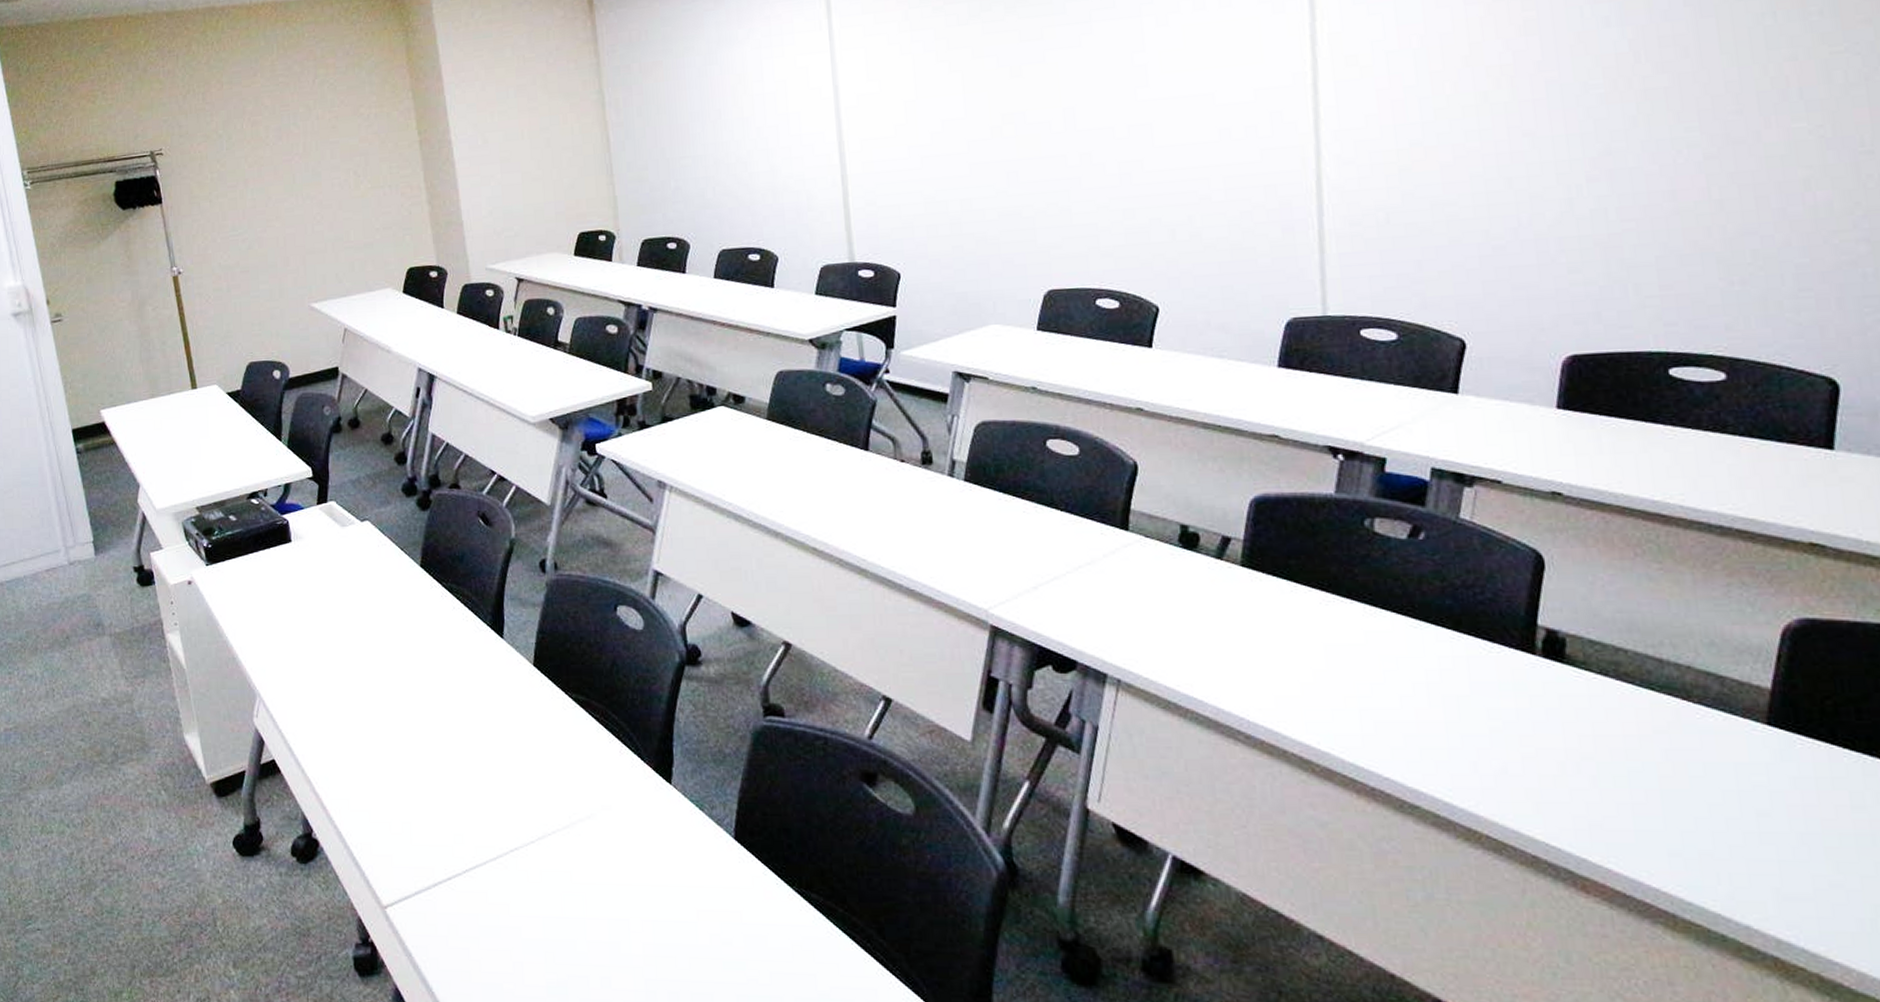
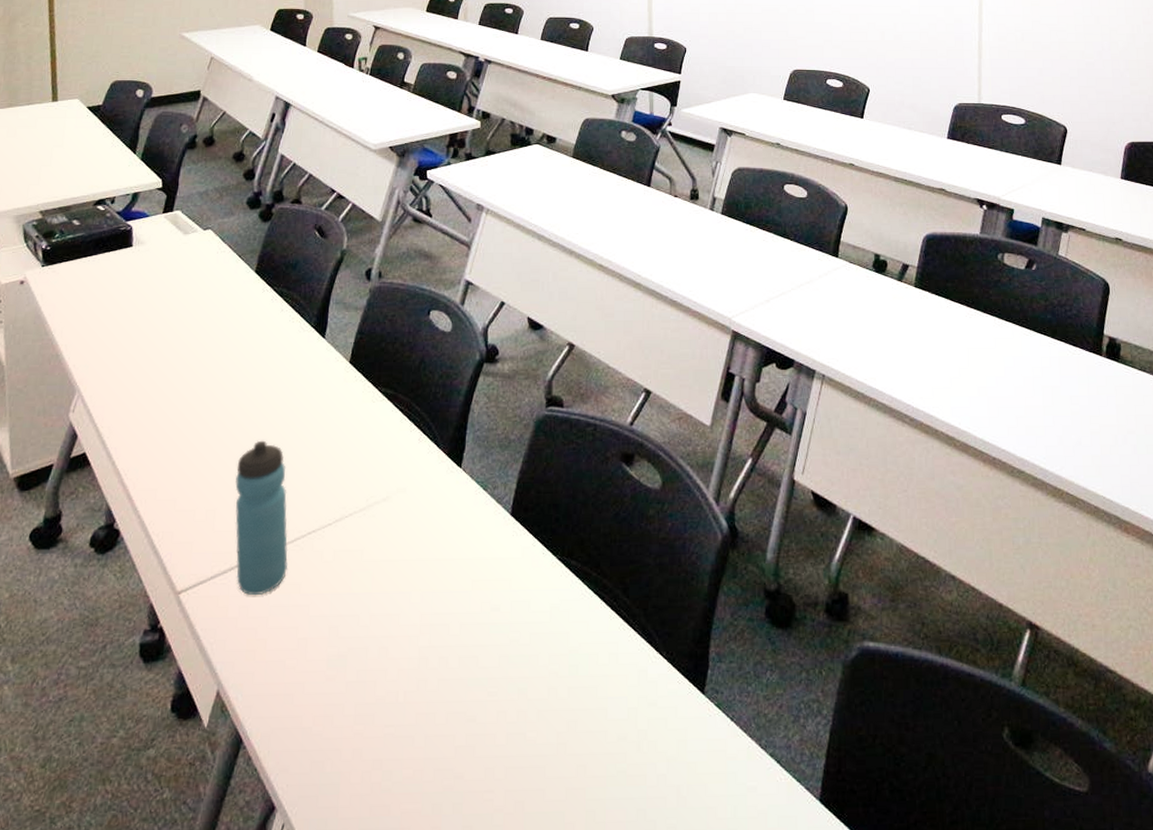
water bottle: none [427,749,494,915] -> present [235,440,289,596]

